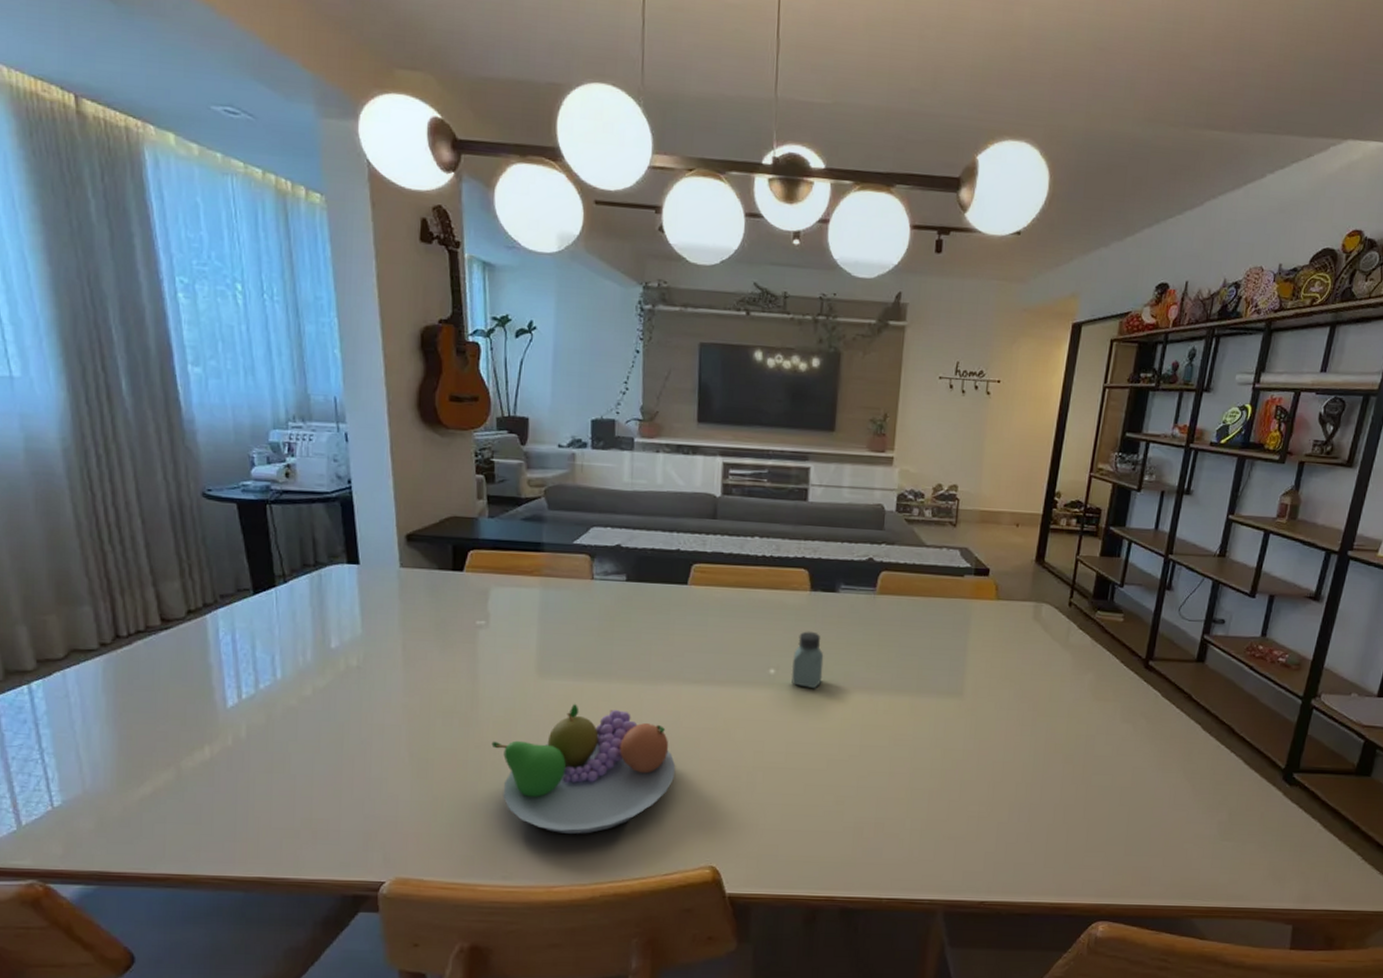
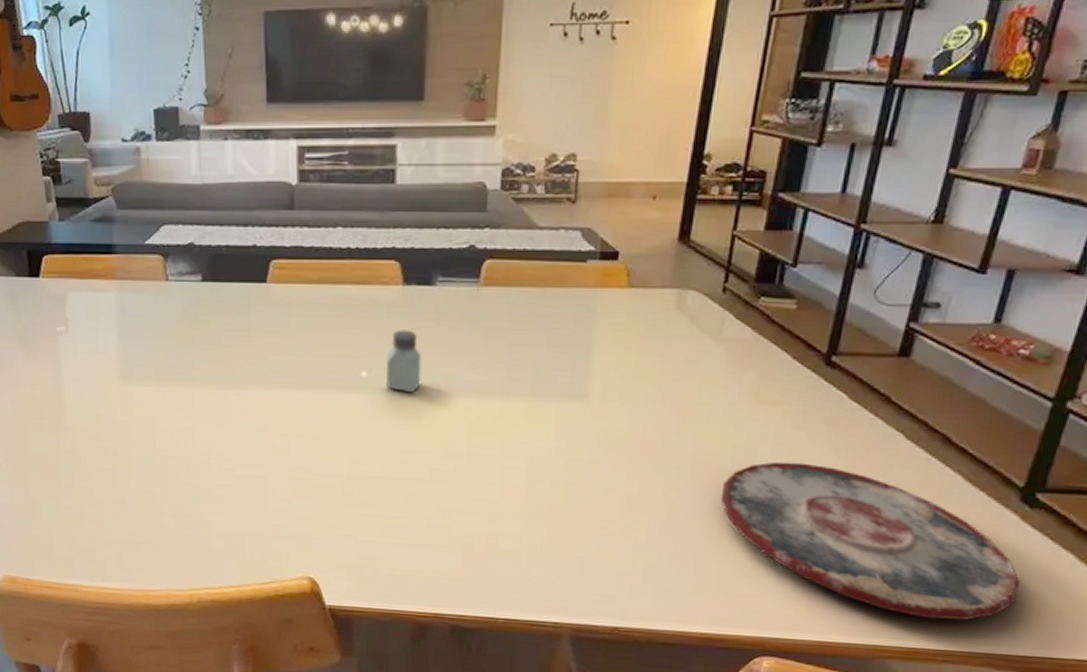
fruit bowl: present [491,703,676,835] -> none [81,409,266,541]
plate: none [1066,749,1285,882] -> present [720,461,1021,620]

